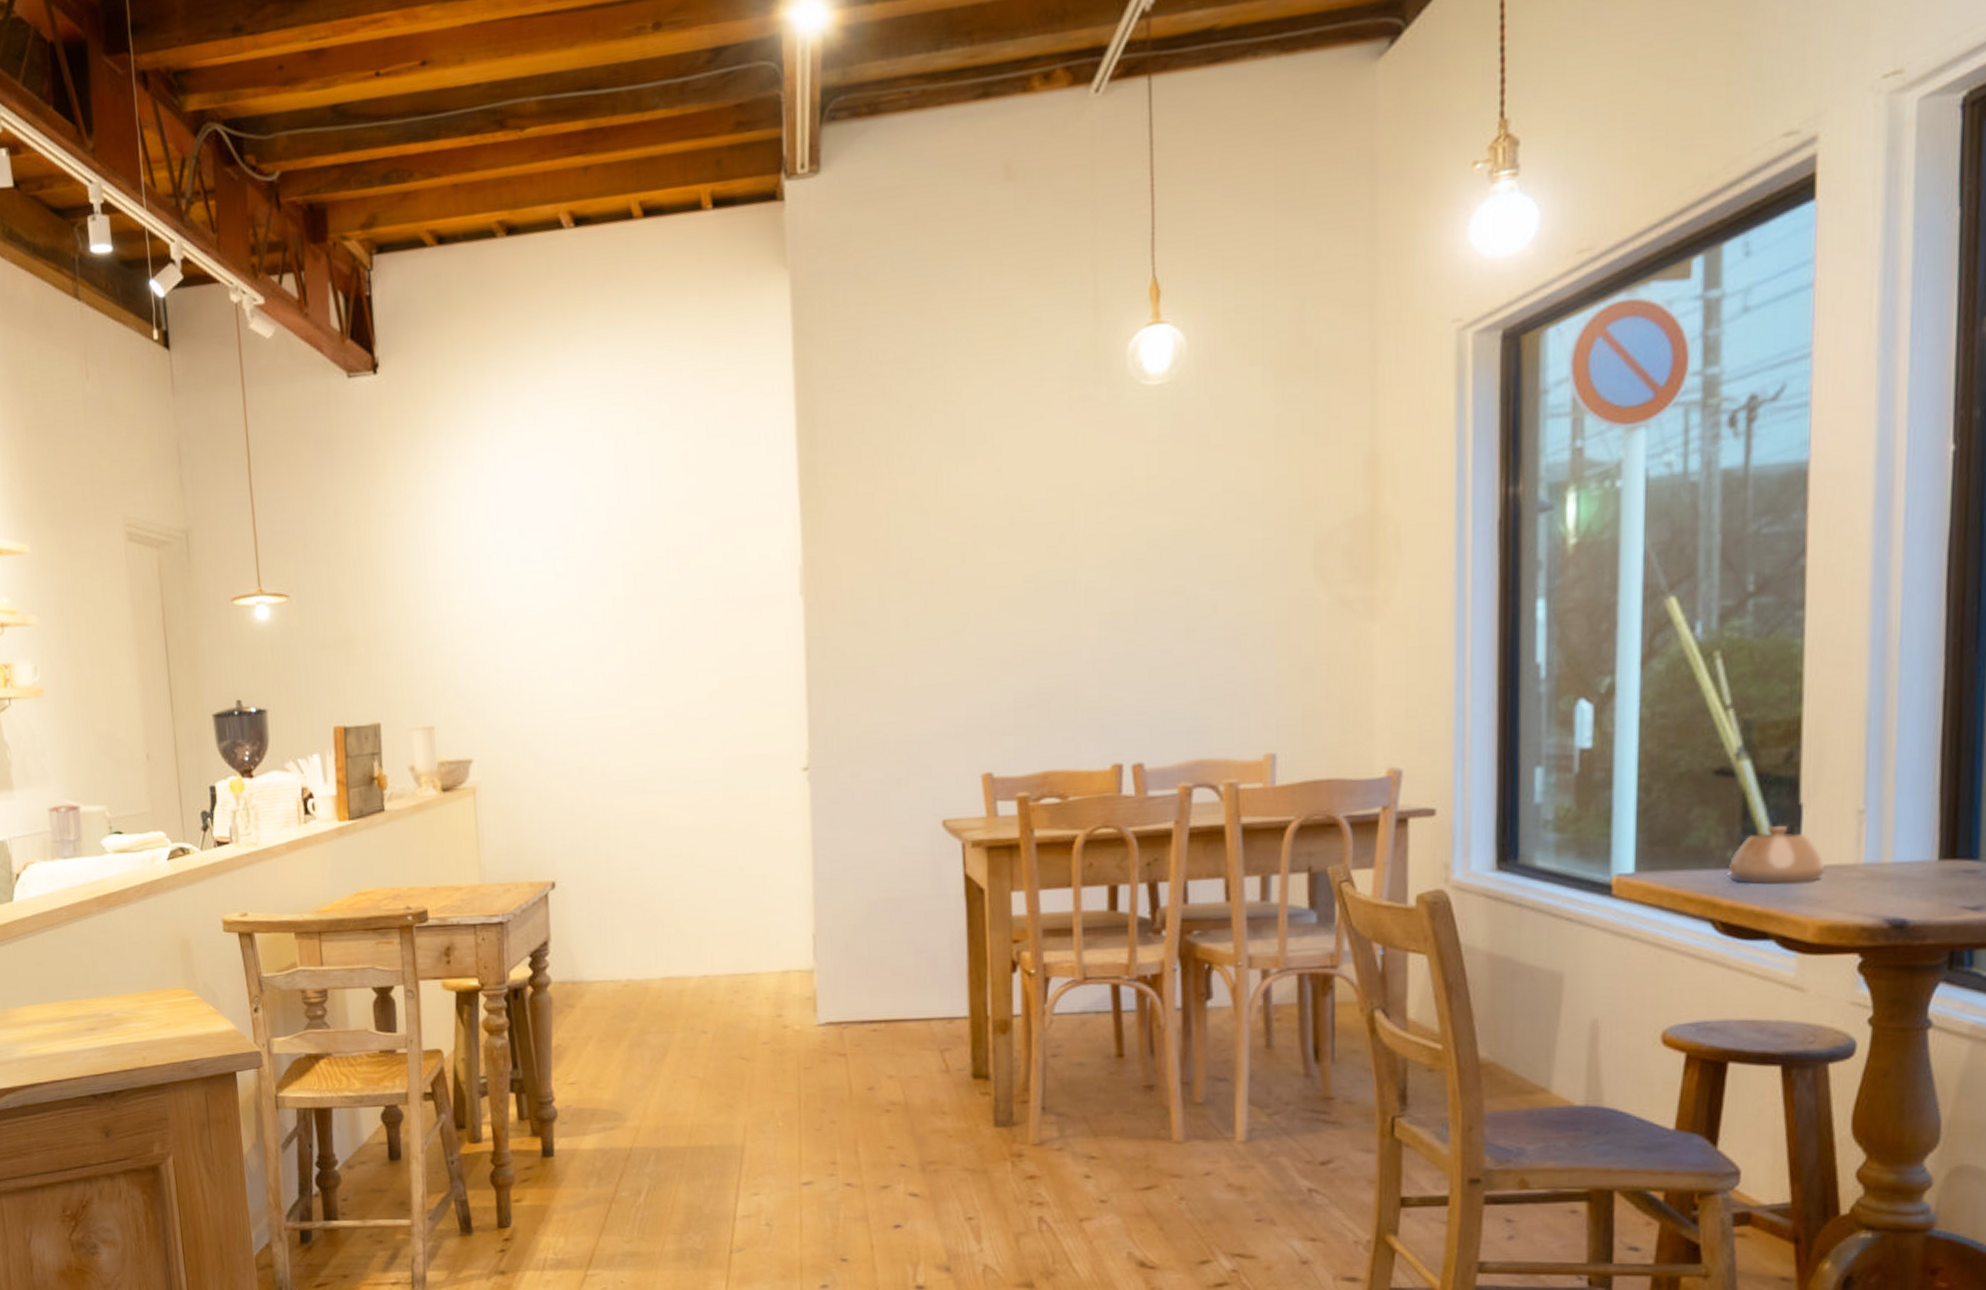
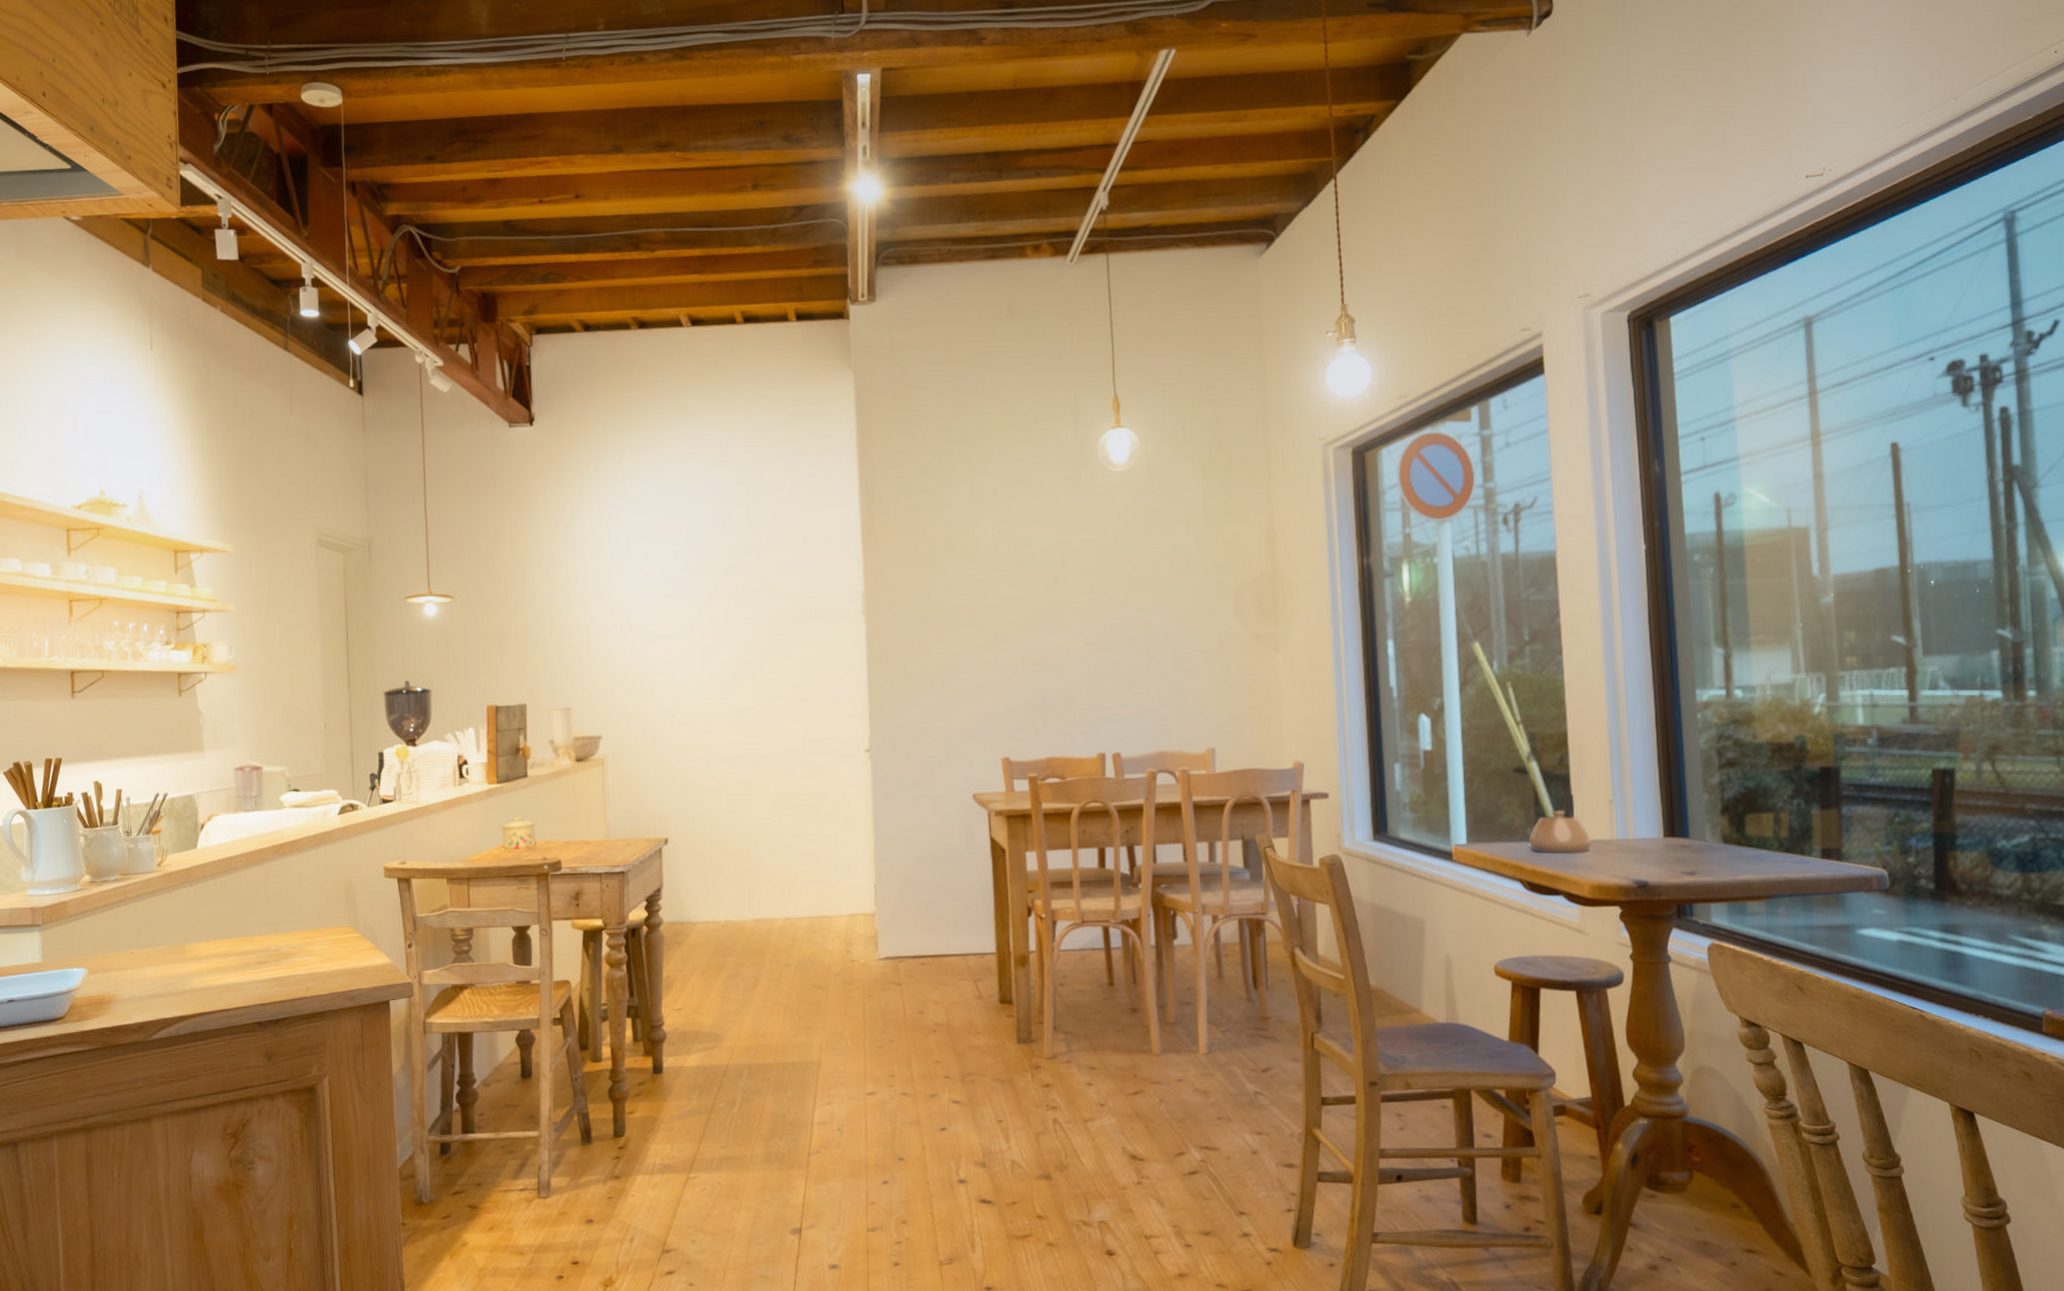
sugar bowl: none [354,858,397,901] -> present [500,816,536,852]

